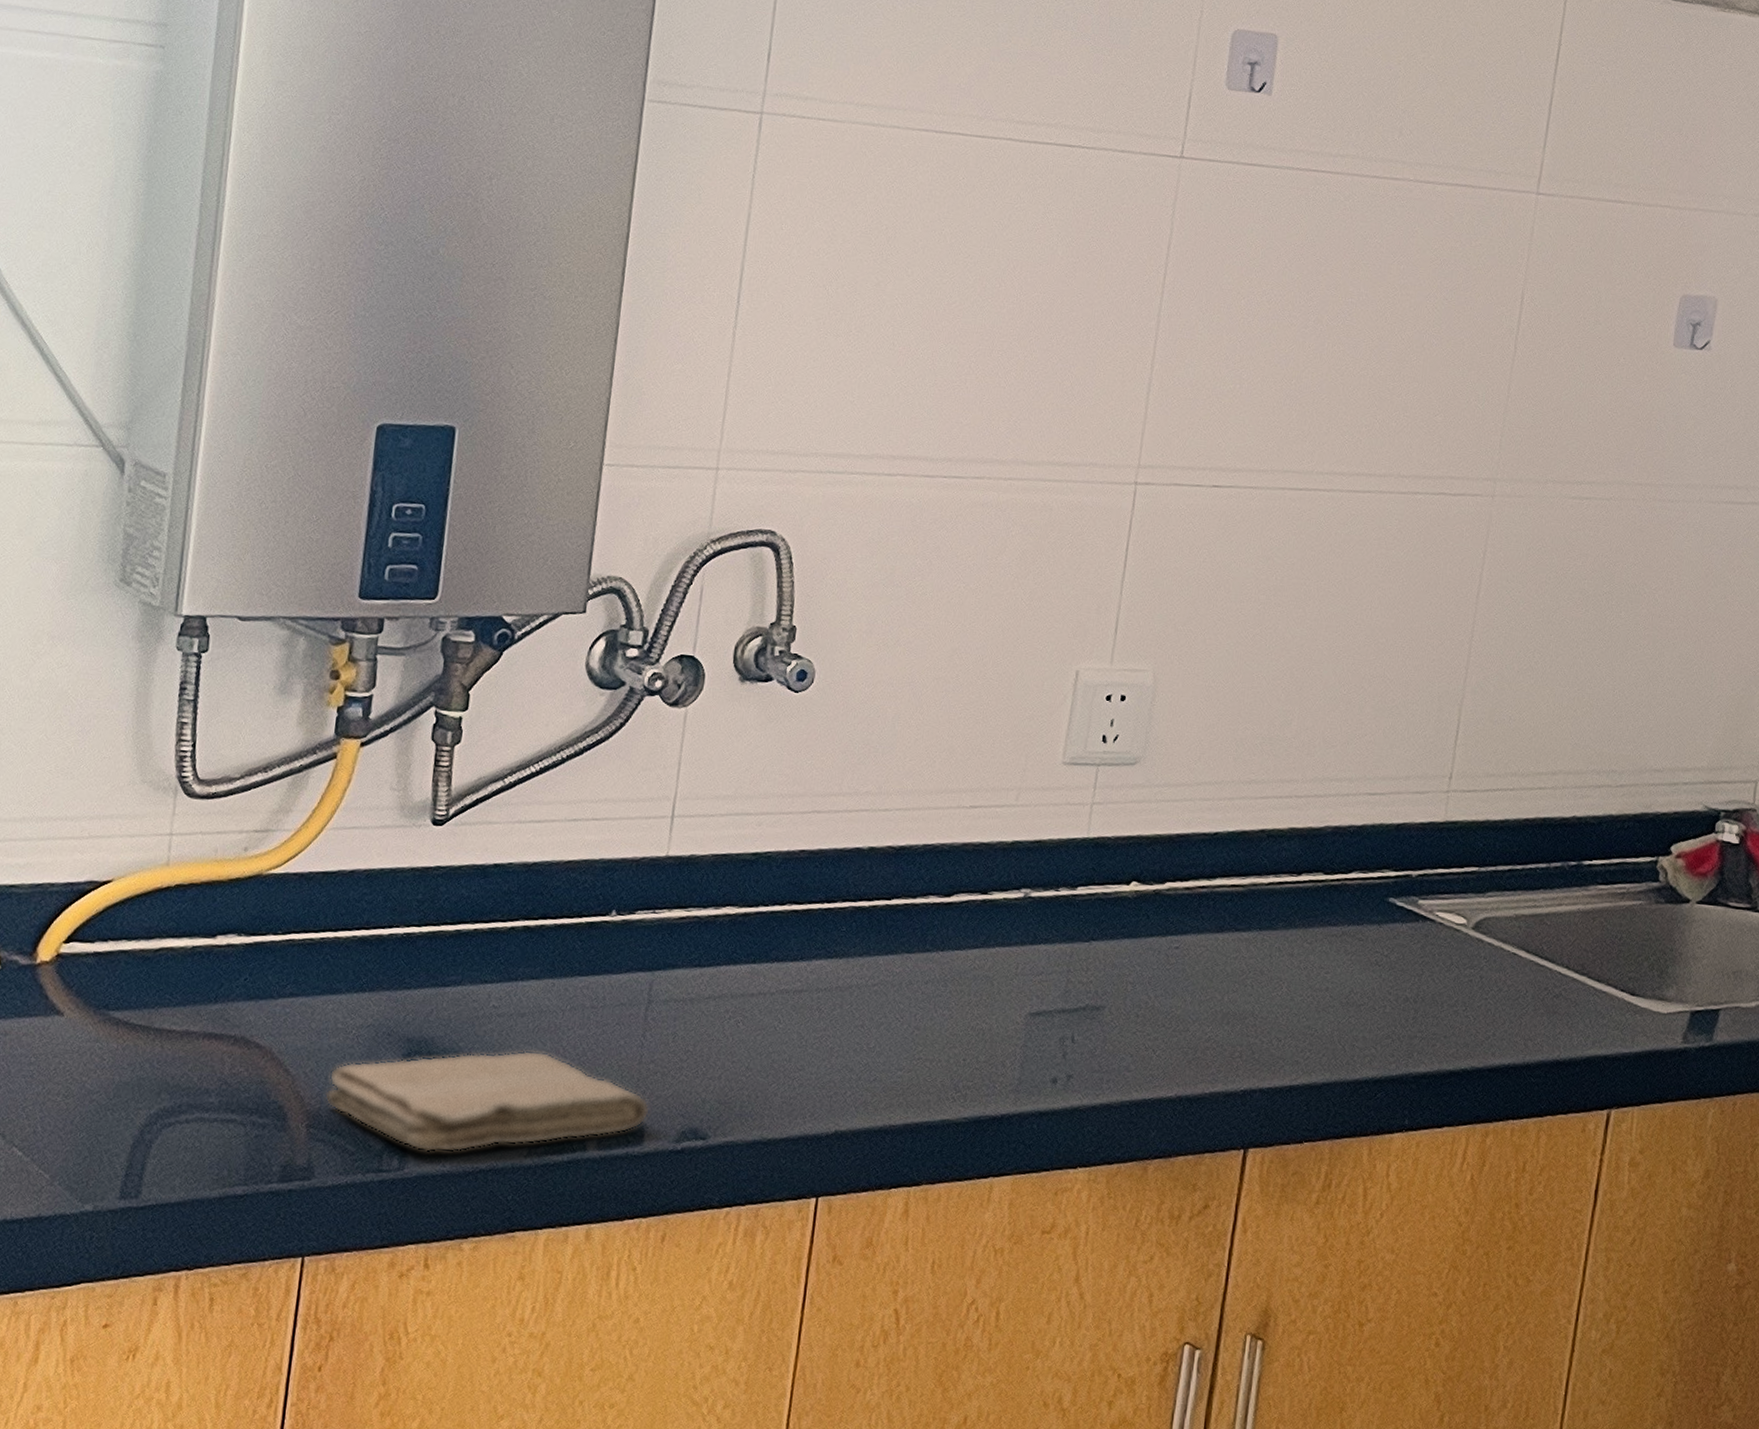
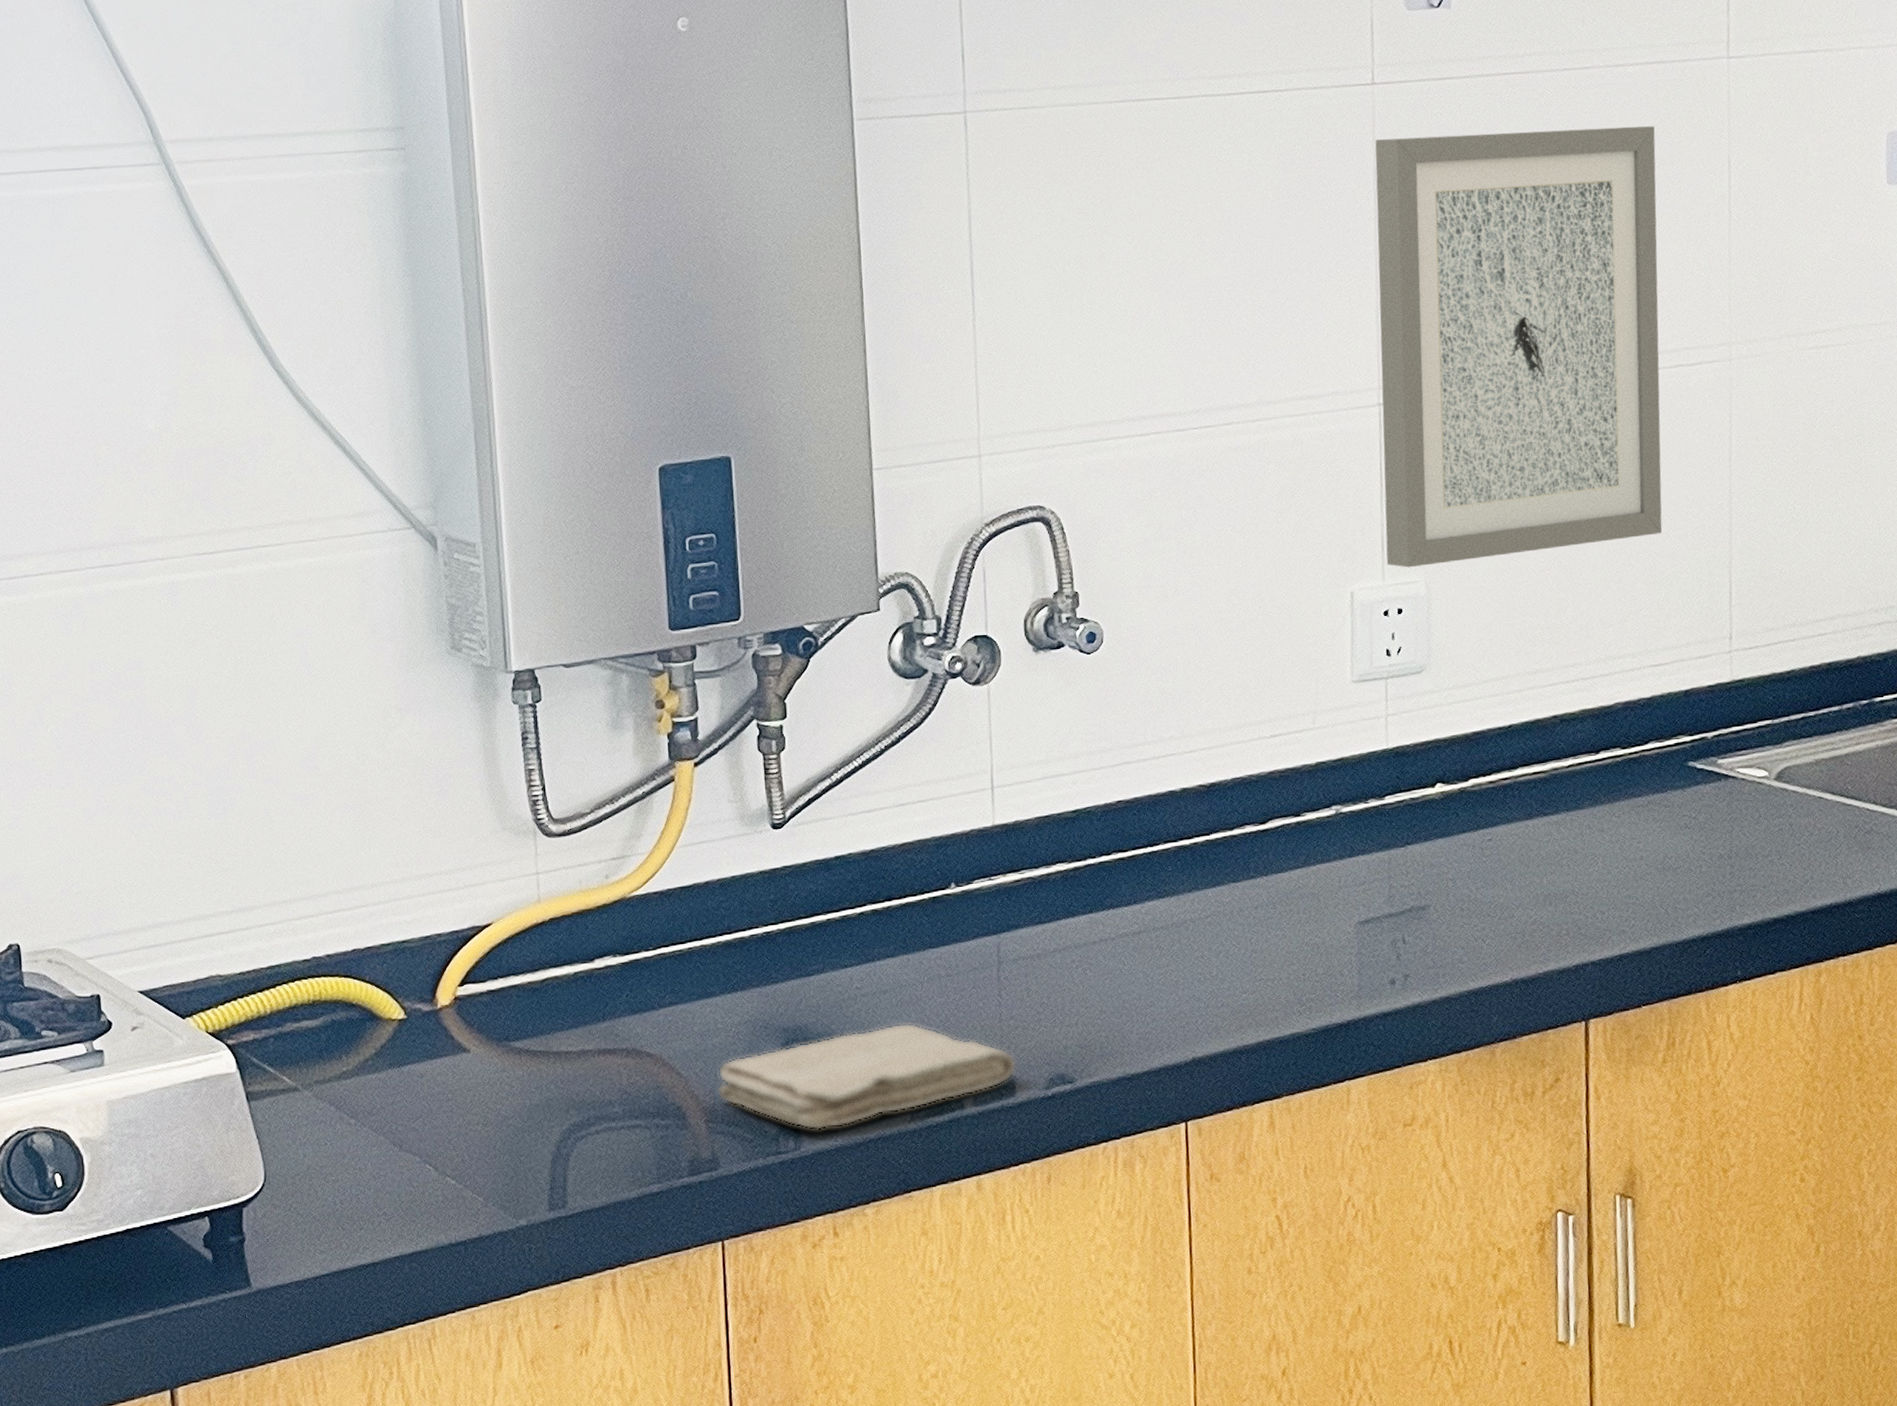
wall art: none [1117,214,1454,661] -> present [1375,126,1663,568]

